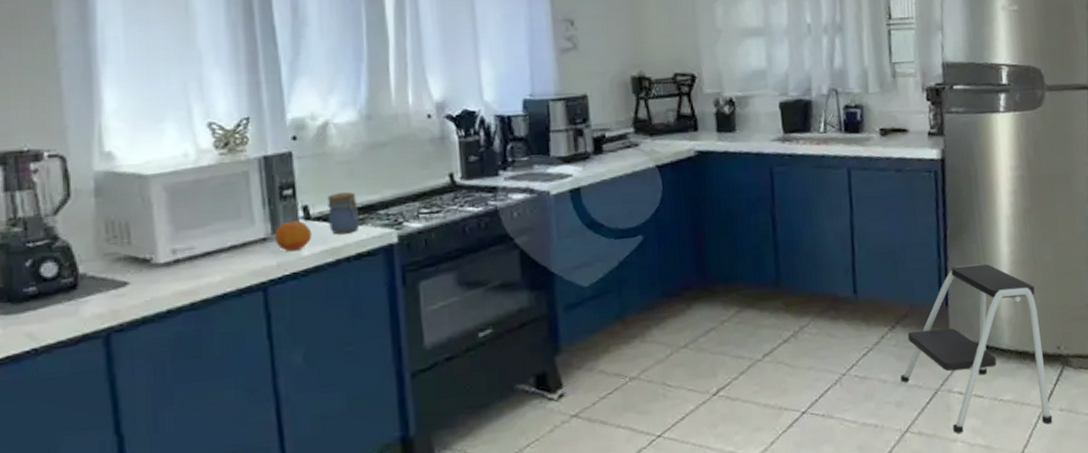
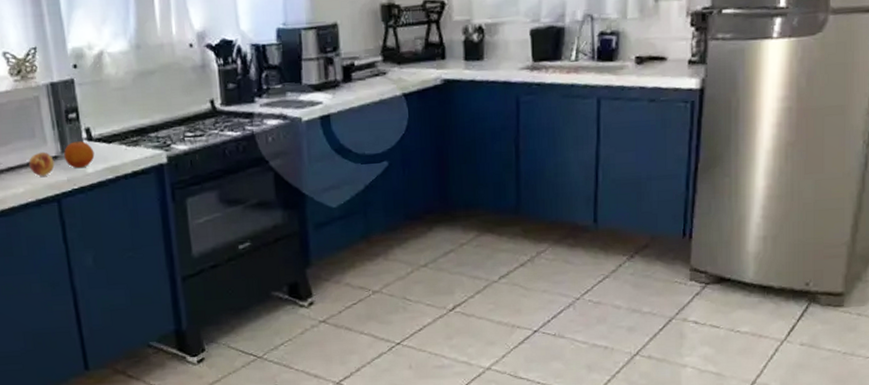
fruit: none [230,233,262,262] -> present [29,151,55,177]
jar: present [327,192,360,235] -> none [106,116,134,154]
step stool: present [900,264,1053,434] -> none [634,198,791,360]

